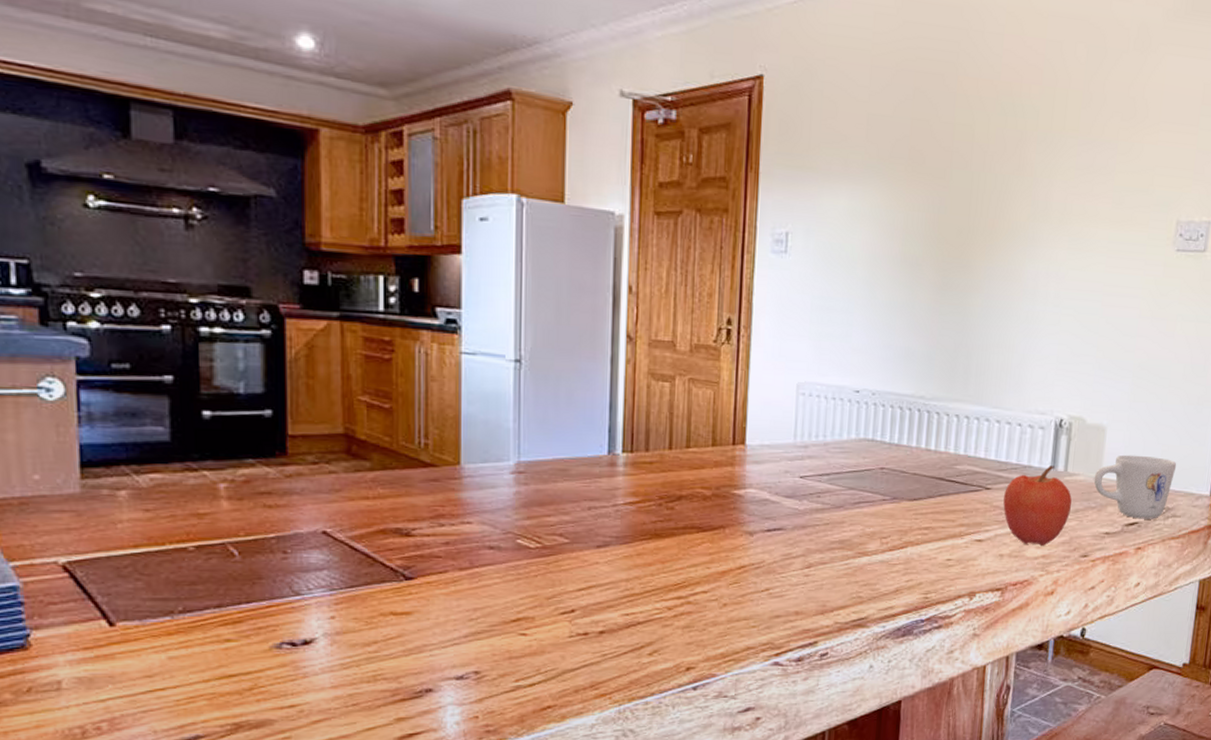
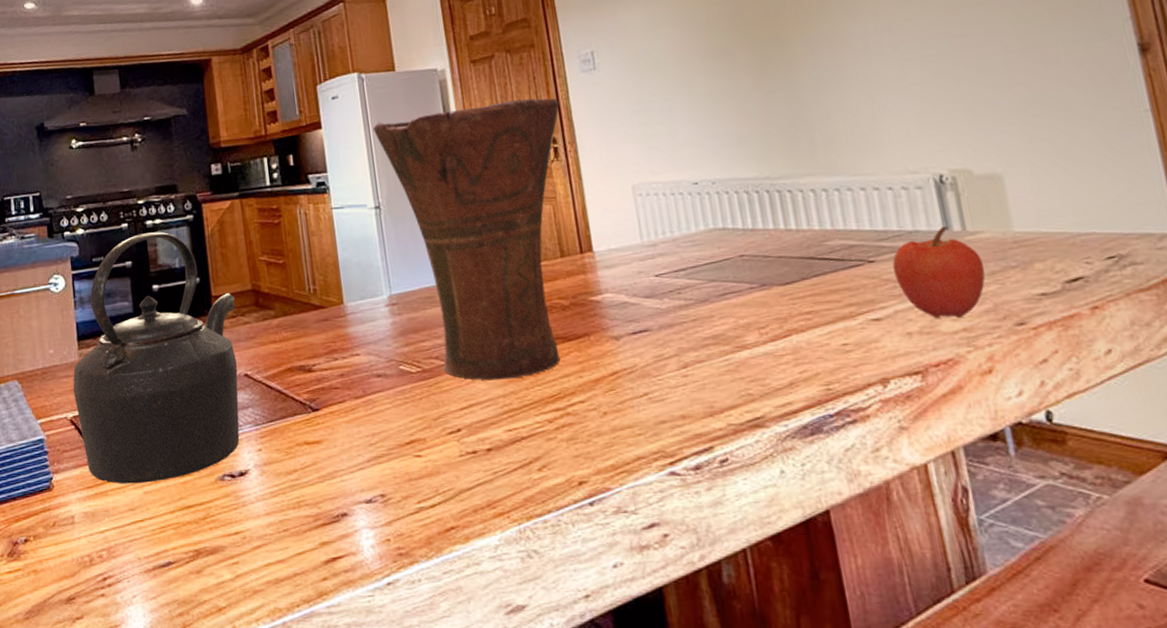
kettle: none [69,342,320,647] -> present [73,231,240,484]
vase: none [525,260,742,564] -> present [372,98,560,381]
mug: present [1093,454,1177,519] -> none [1004,198,1117,273]

